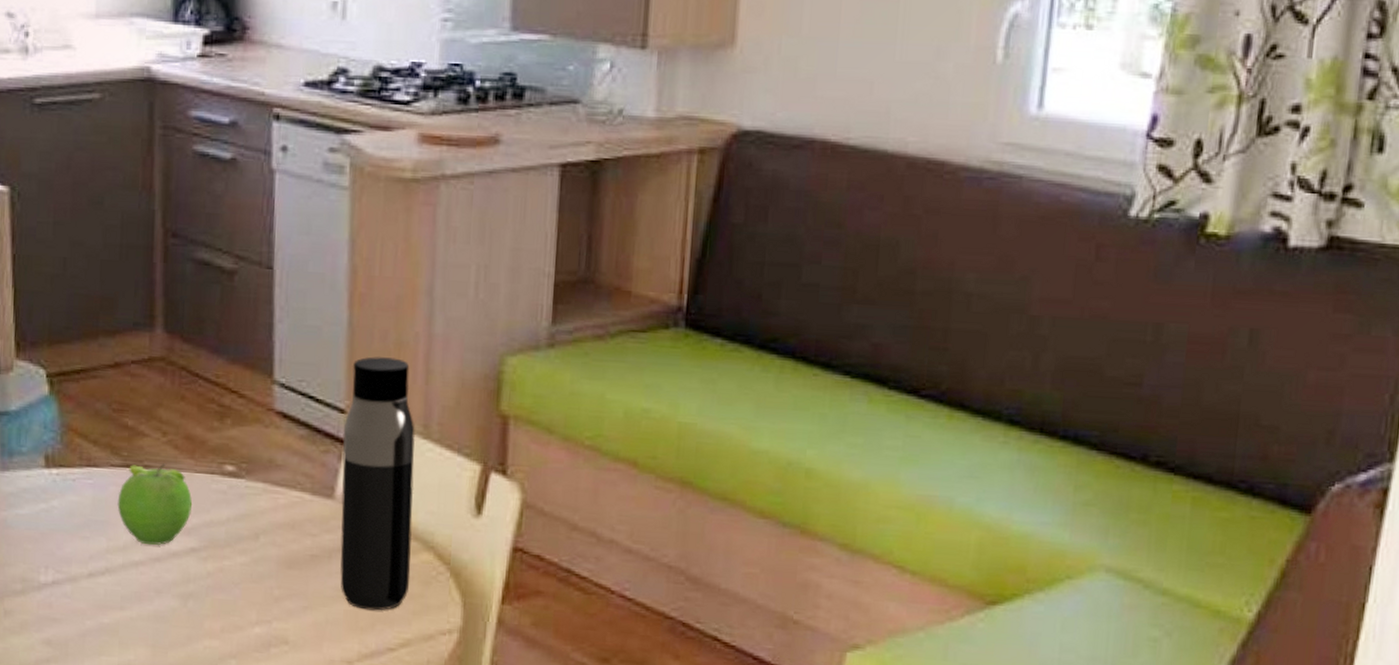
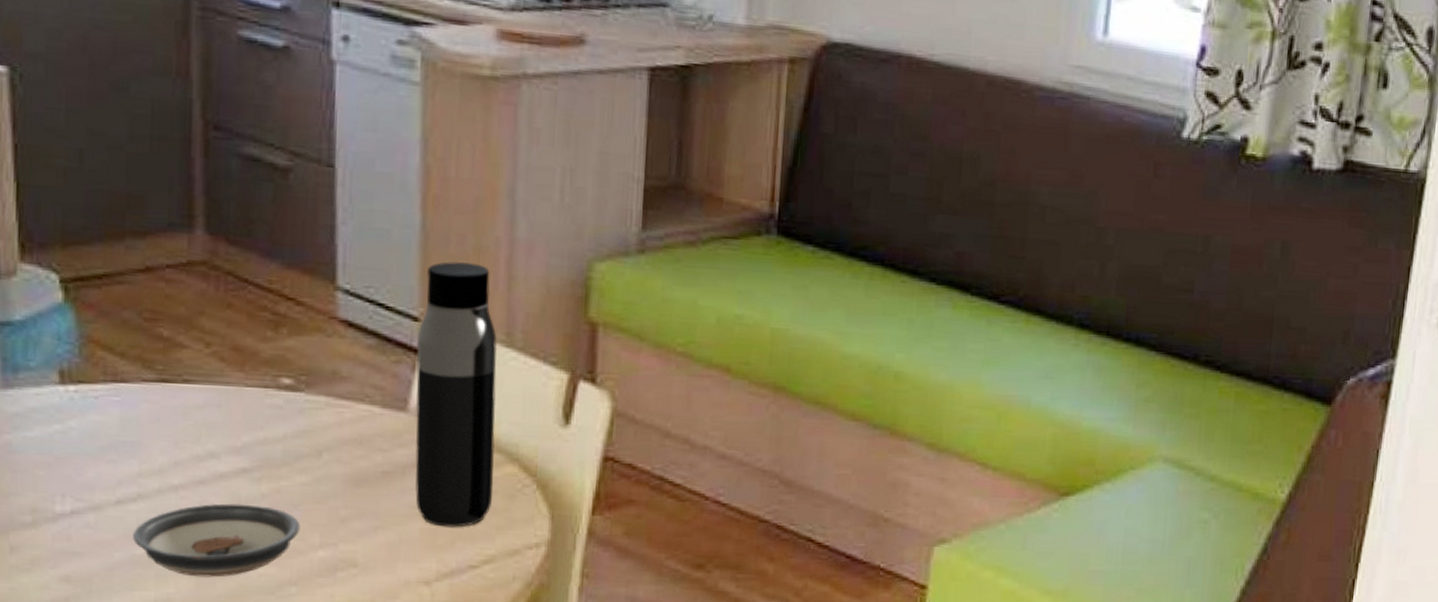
saucer: none [101,580,240,648] -> present [133,503,300,578]
fruit: present [117,463,193,546] -> none [151,377,243,467]

